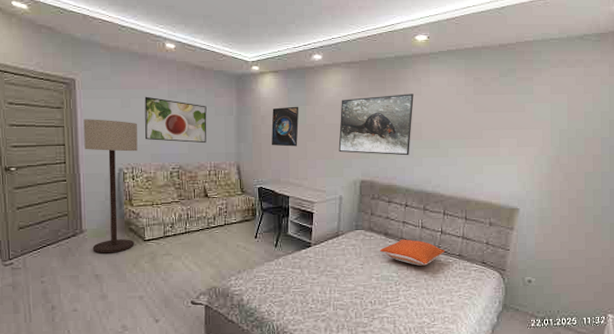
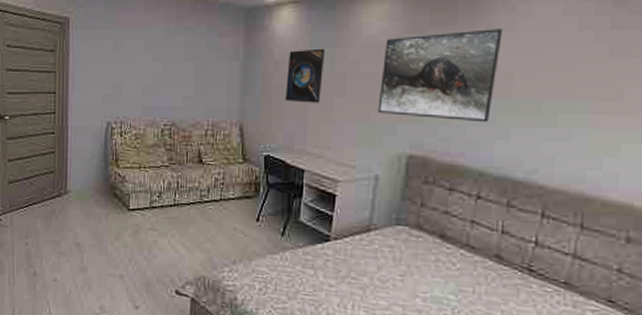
floor lamp: present [83,119,138,254] -> none [74,63,129,221]
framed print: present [144,96,207,144] -> none [136,37,208,96]
pillow: present [379,239,446,266] -> none [430,246,541,291]

